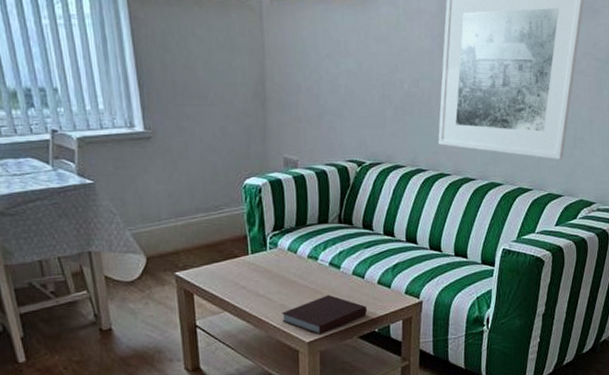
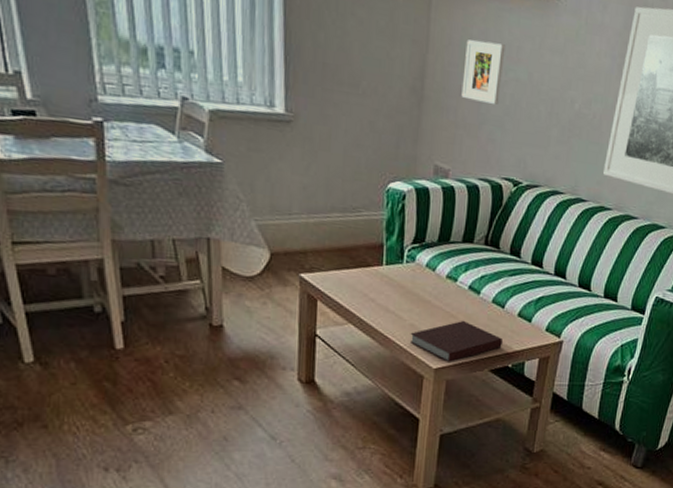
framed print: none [298,41,335,95] -> present [461,40,506,105]

